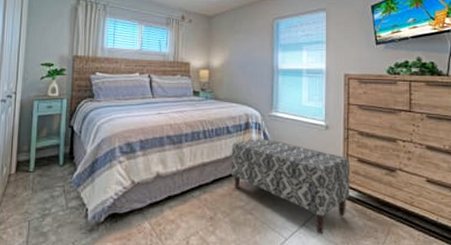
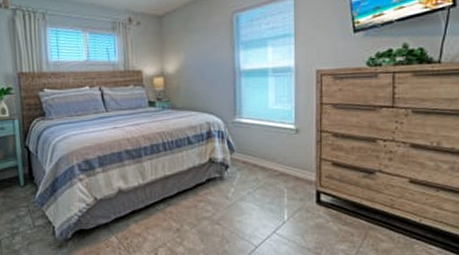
bench: present [230,138,350,234] -> none [194,146,323,241]

